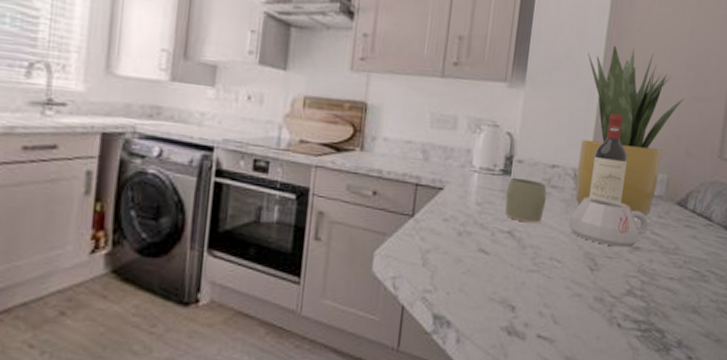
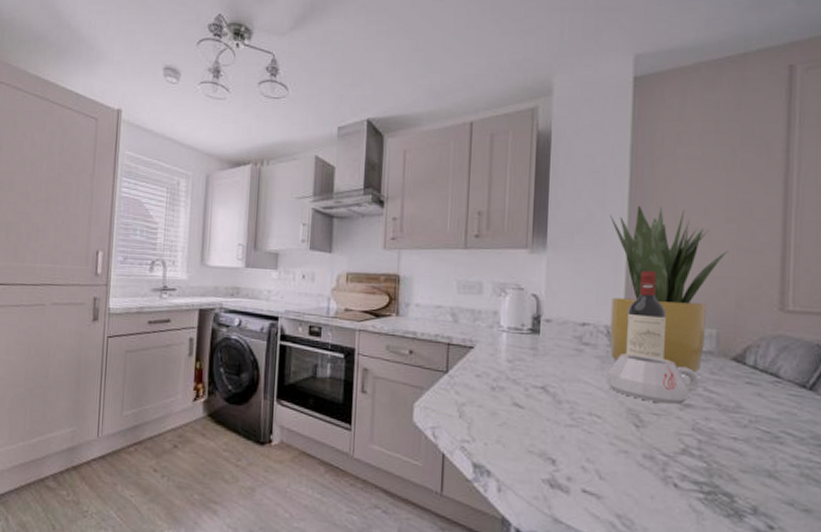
mug: present [504,177,547,223] -> none [536,335,579,379]

